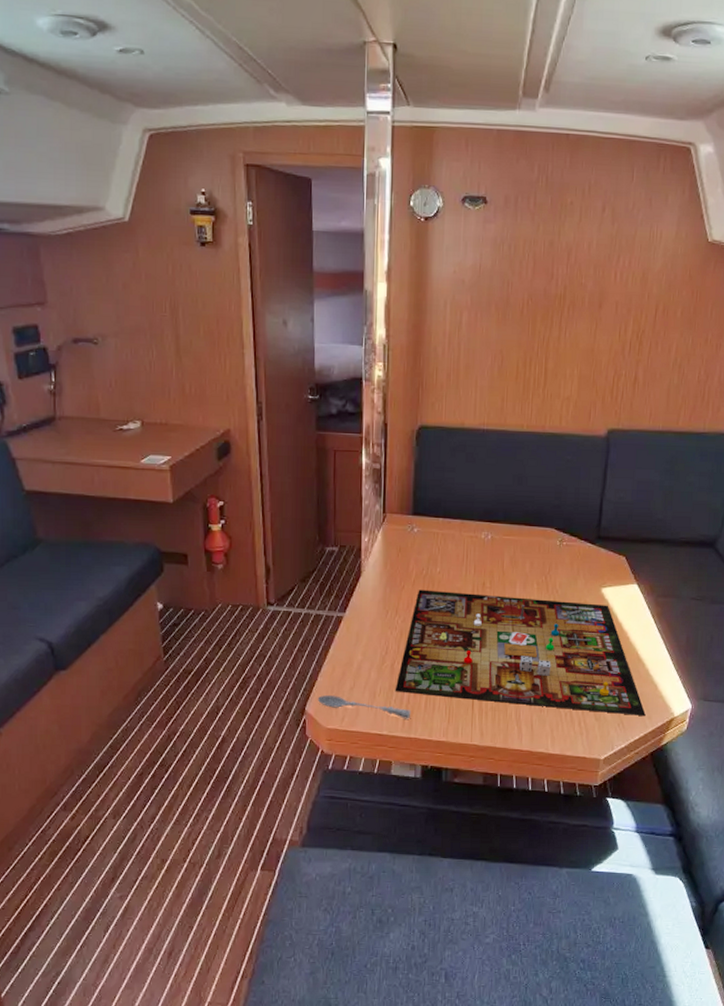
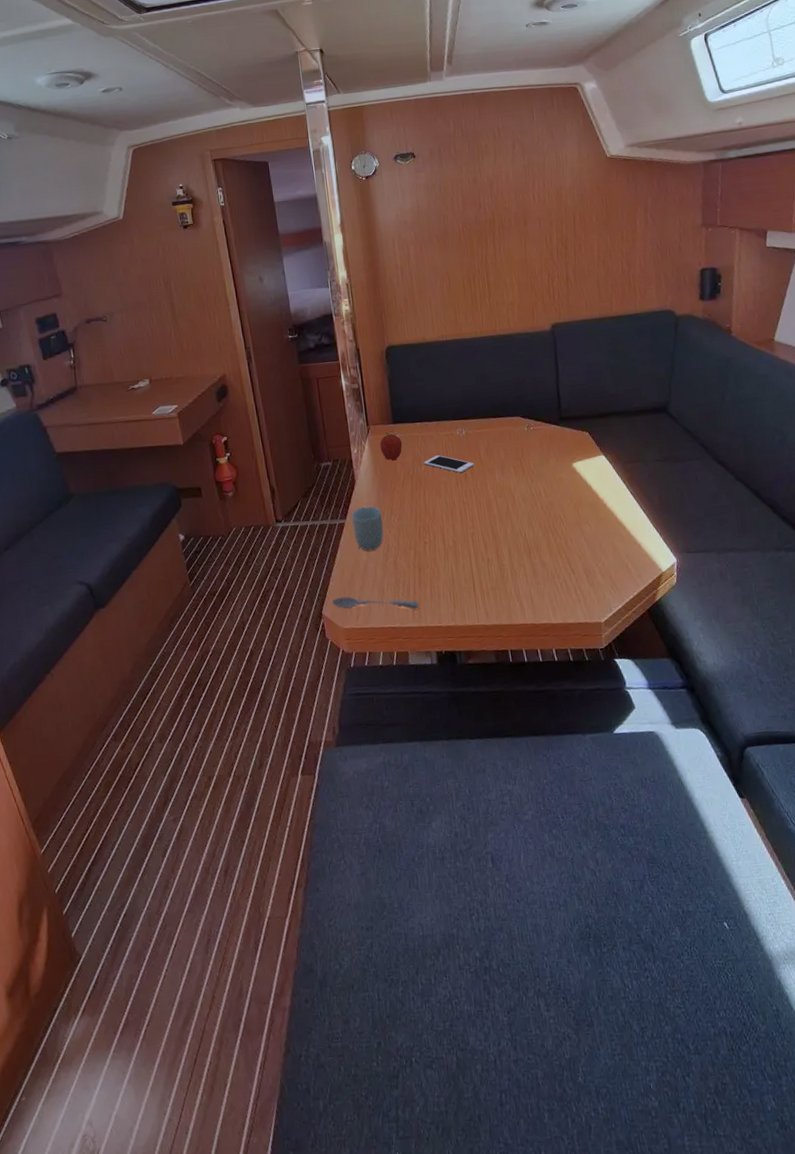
cup: none [351,602,386,651] -> present [351,506,384,551]
fruit: none [394,523,420,556] -> present [380,432,403,461]
gameboard: present [395,589,646,716] -> none [401,477,635,586]
cell phone: none [440,558,495,581] -> present [424,455,474,473]

